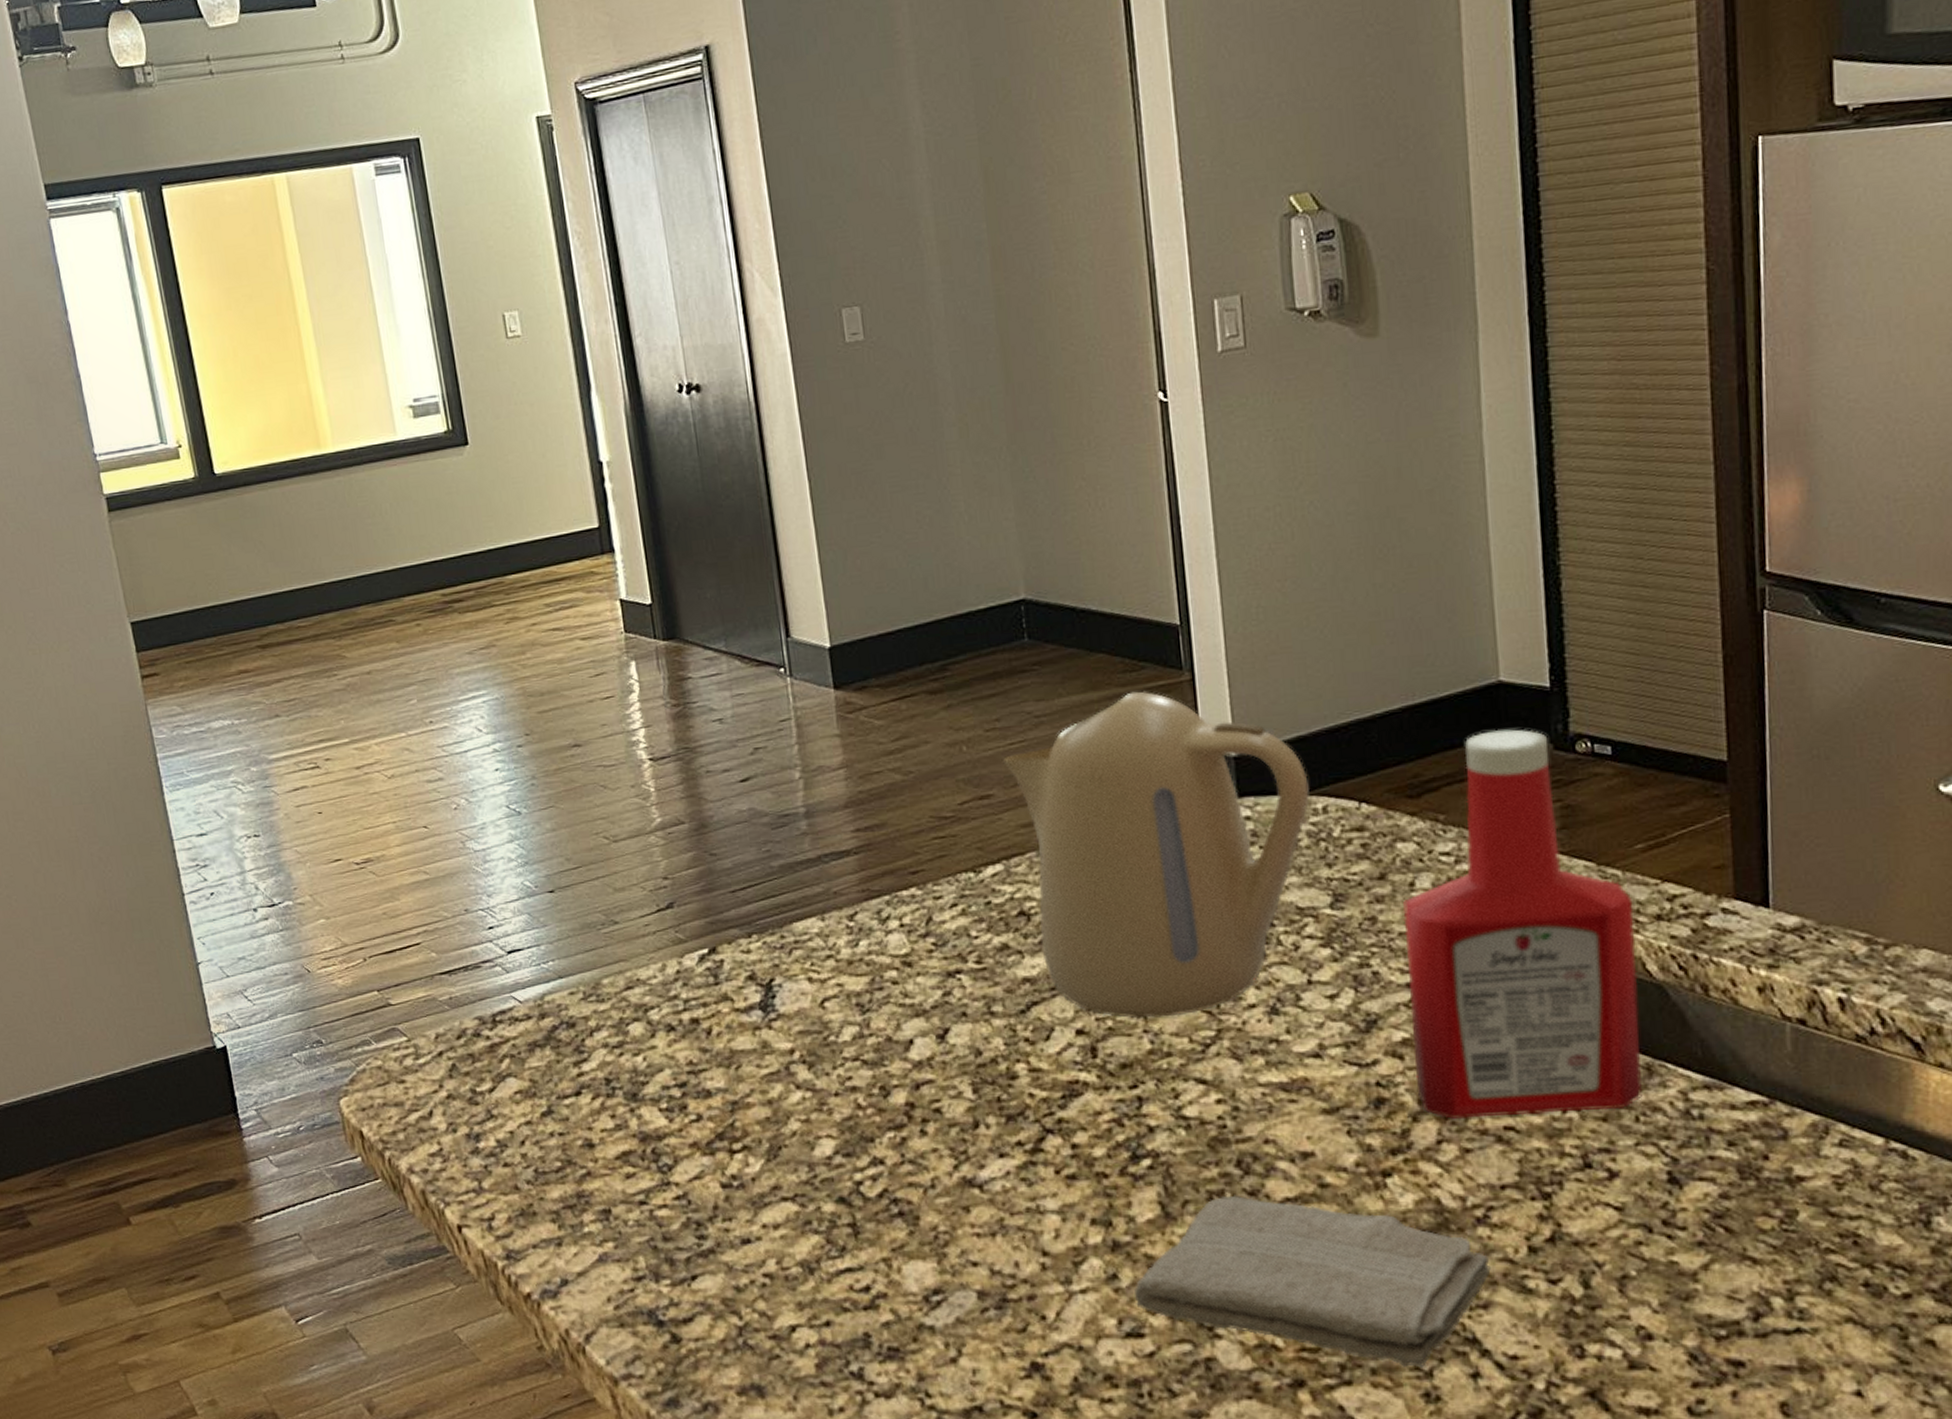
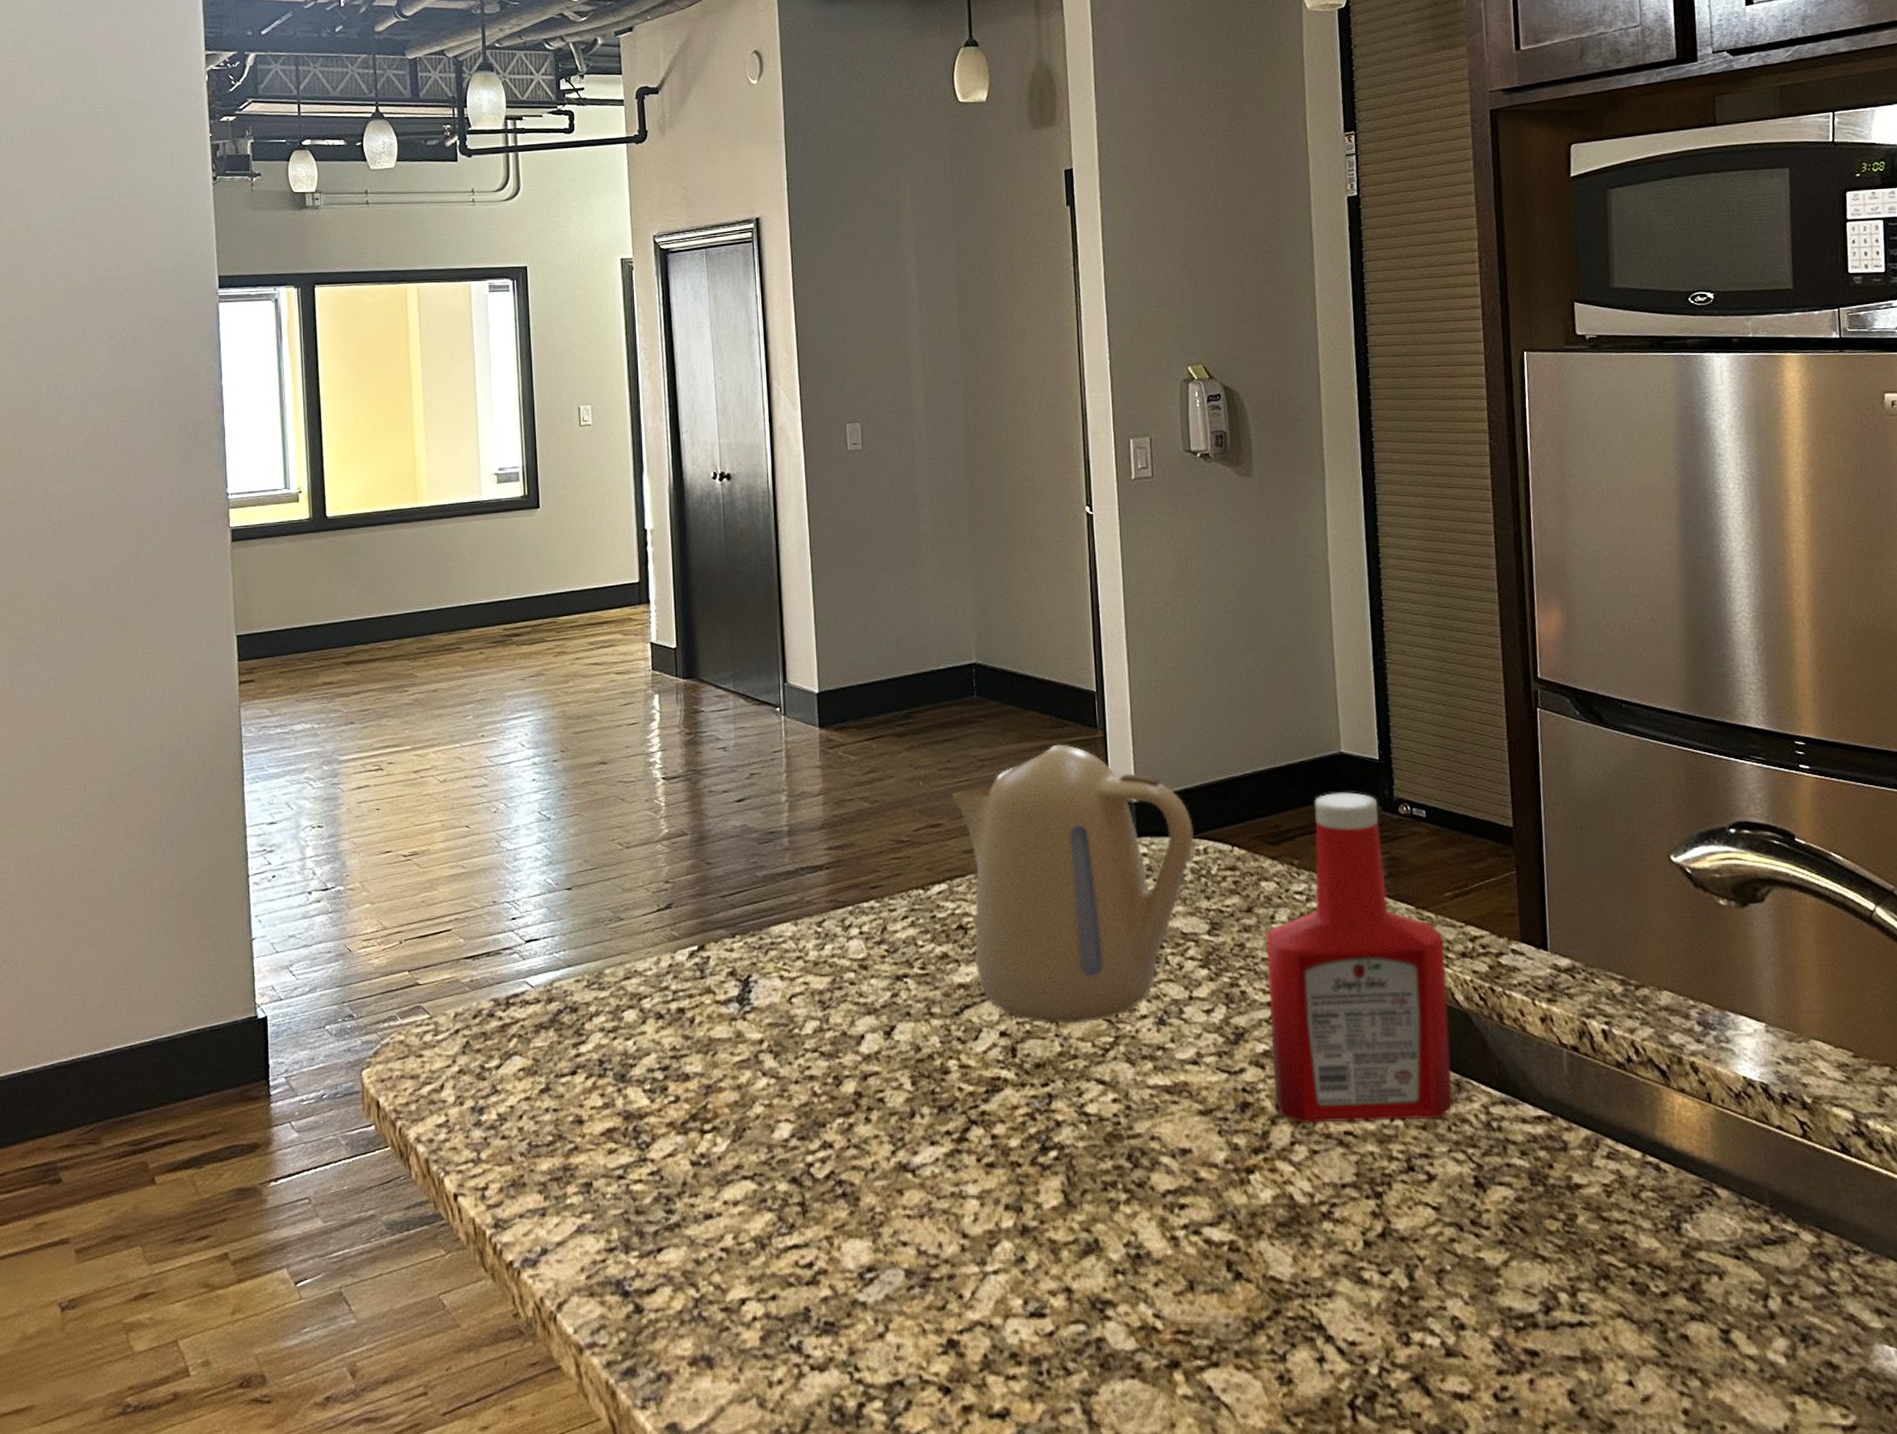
washcloth: present [1133,1195,1491,1368] -> none [1038,1186,1334,1352]

